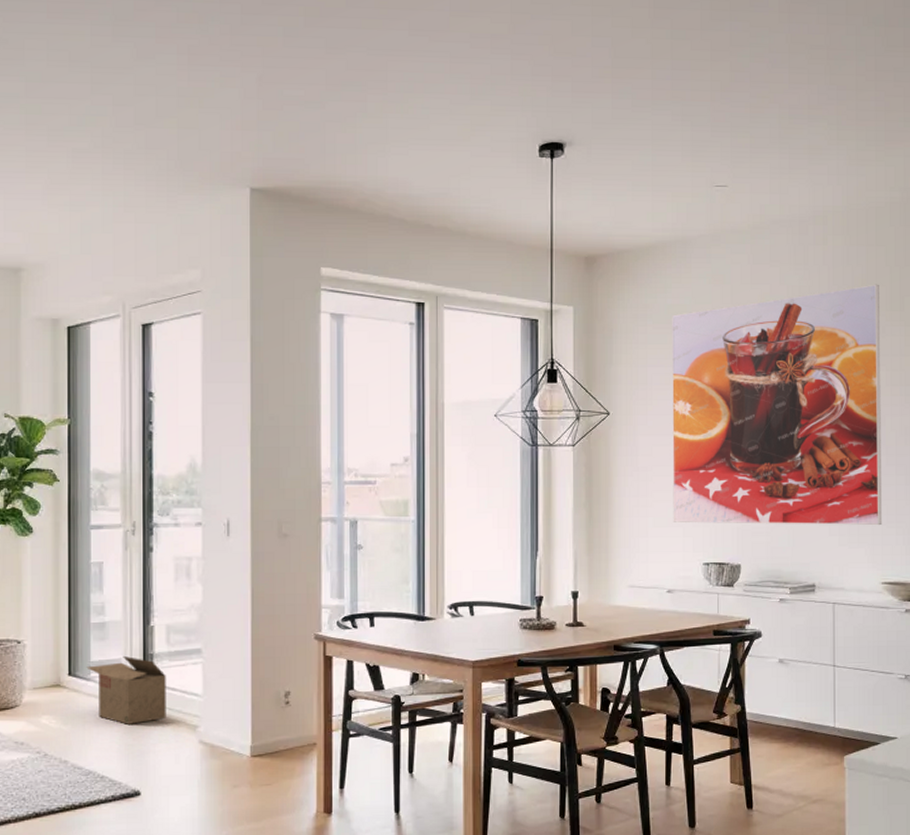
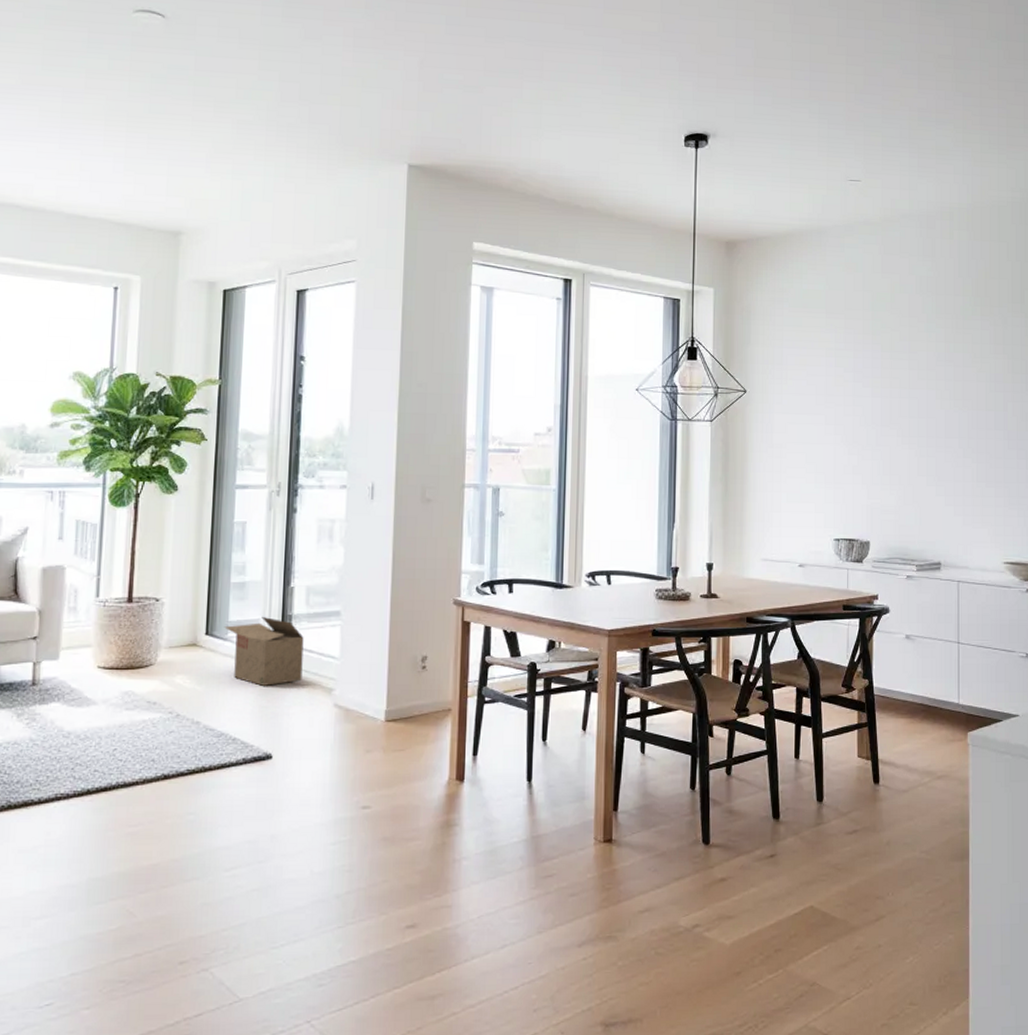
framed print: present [671,284,883,526] -> none [805,277,1005,507]

